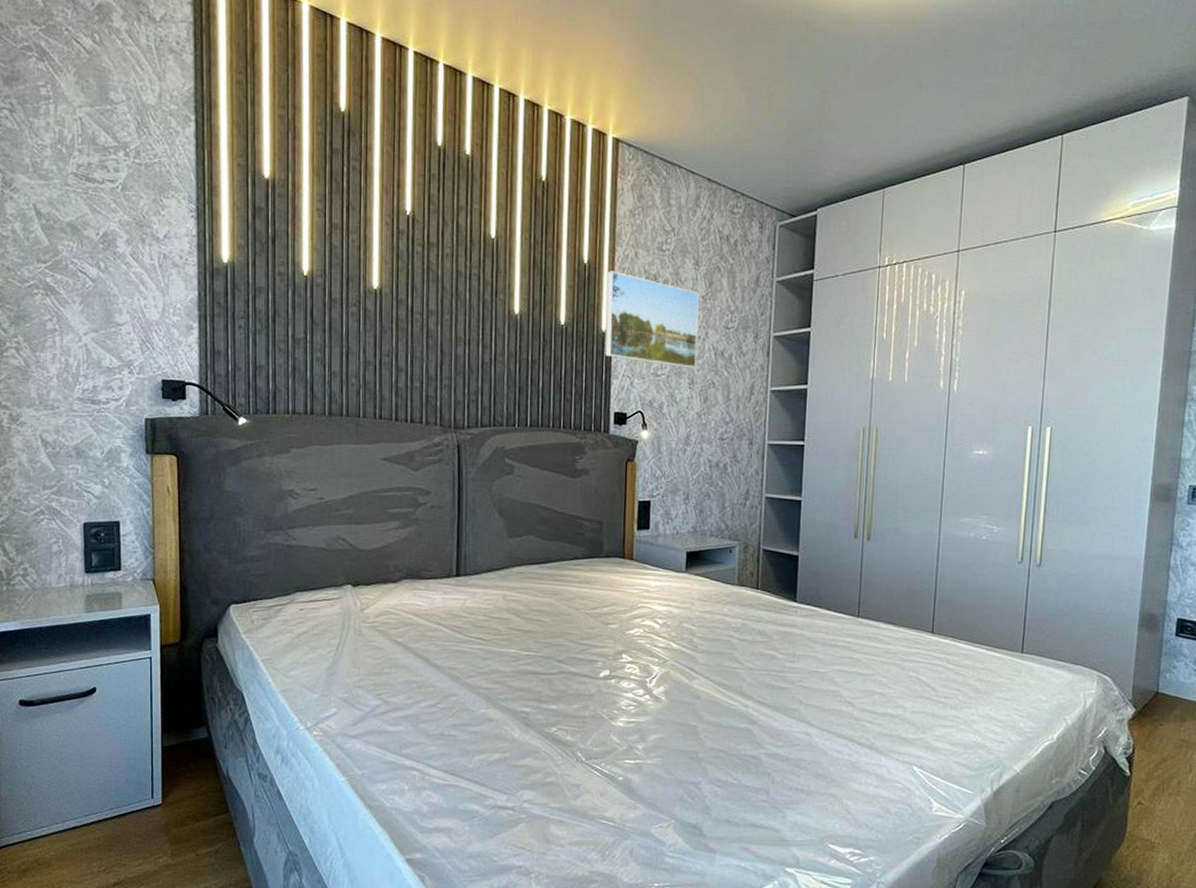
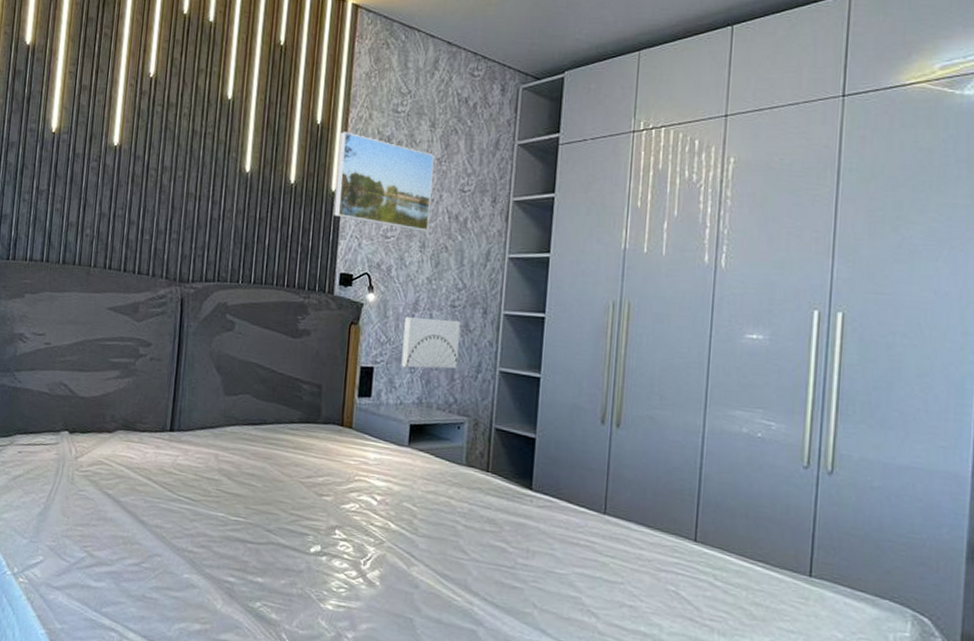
wall art: none [676,451,730,500] -> present [401,317,461,369]

